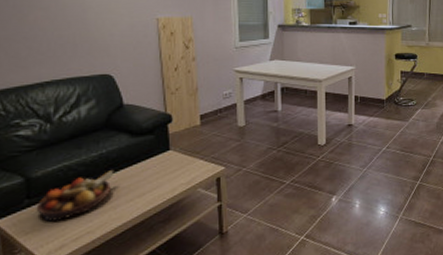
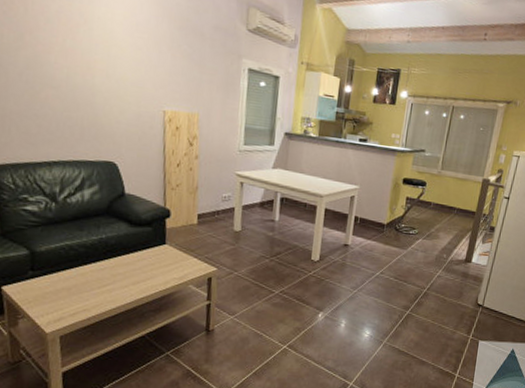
fruit bowl: present [36,170,114,222] -> none [38,255,112,295]

